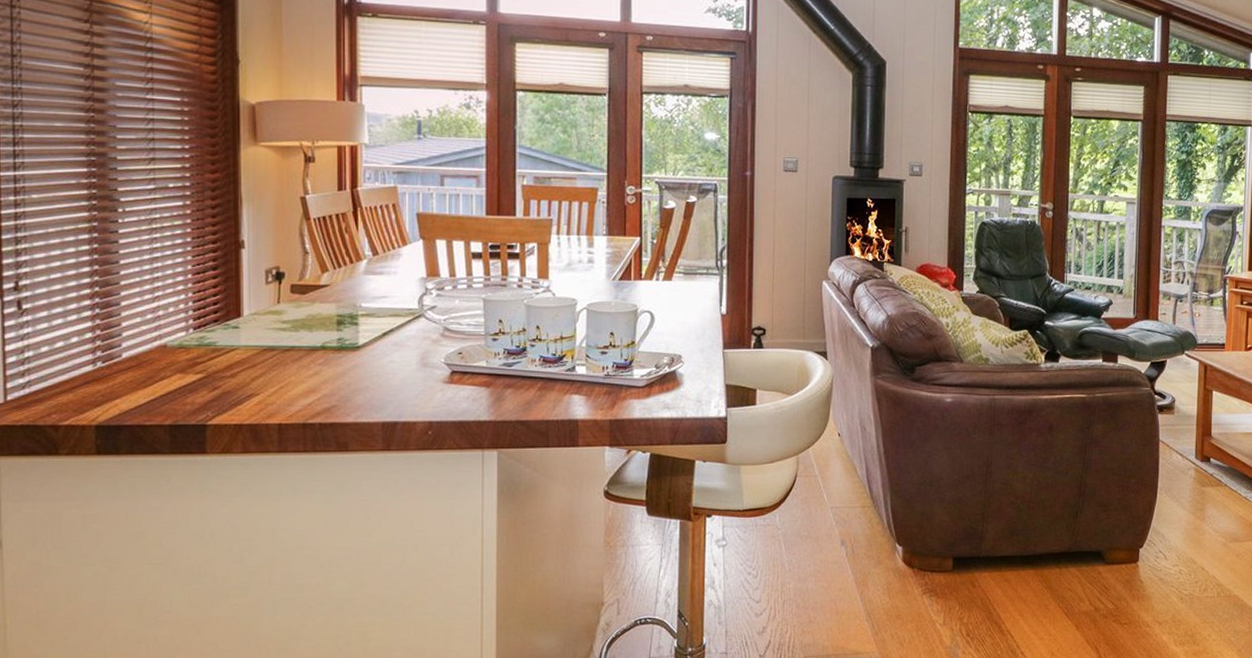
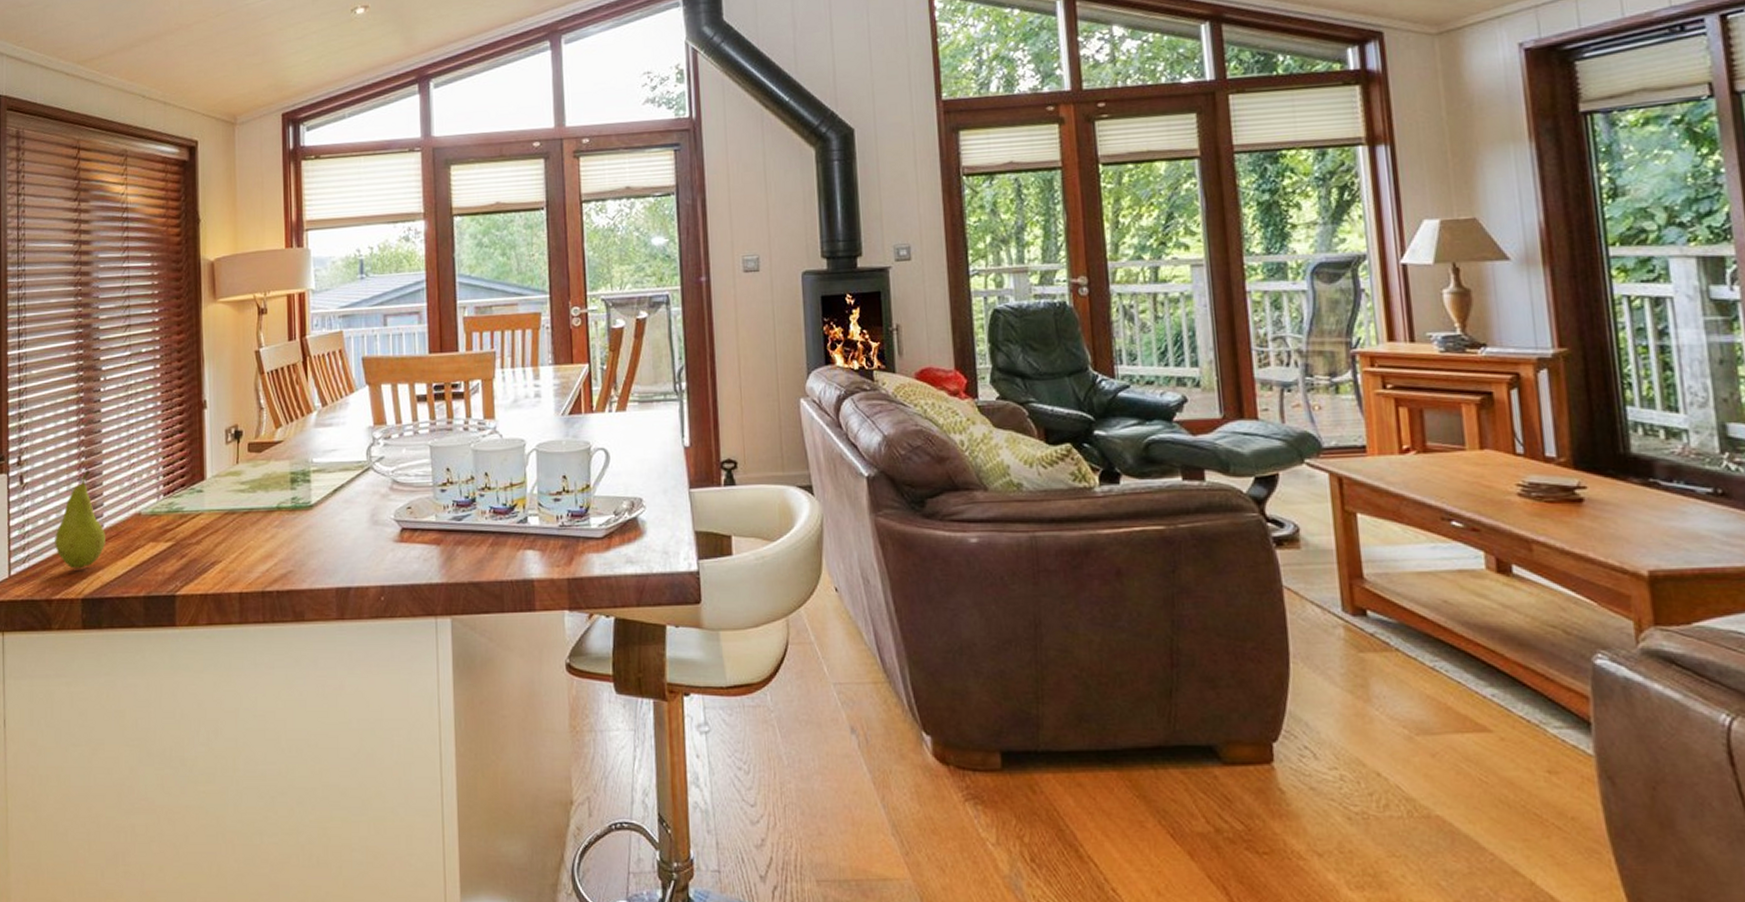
fruit: none [62,300,124,396] -> present [55,470,105,569]

